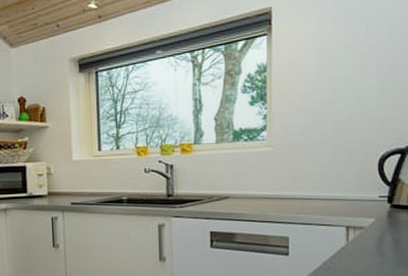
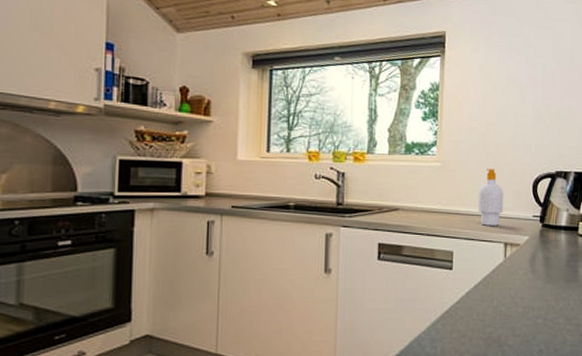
soap bottle: none [315,149,344,209] -> present [478,169,504,226]

